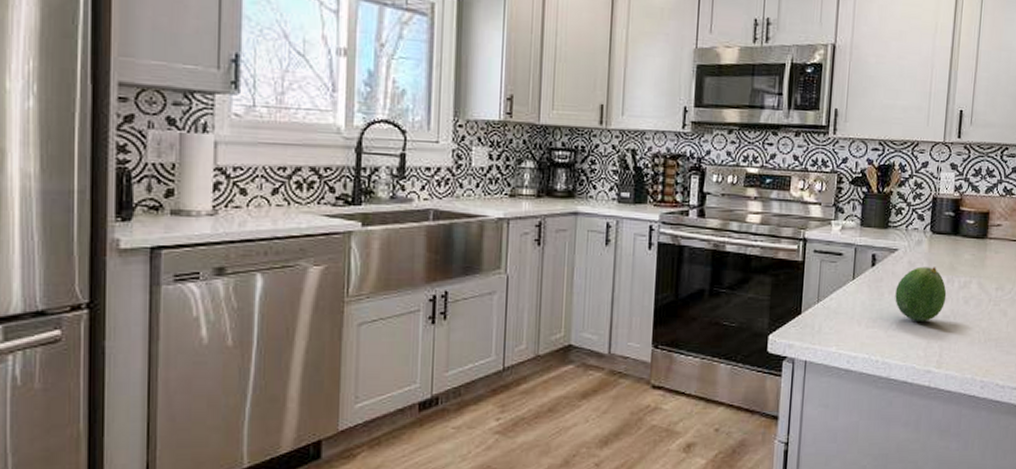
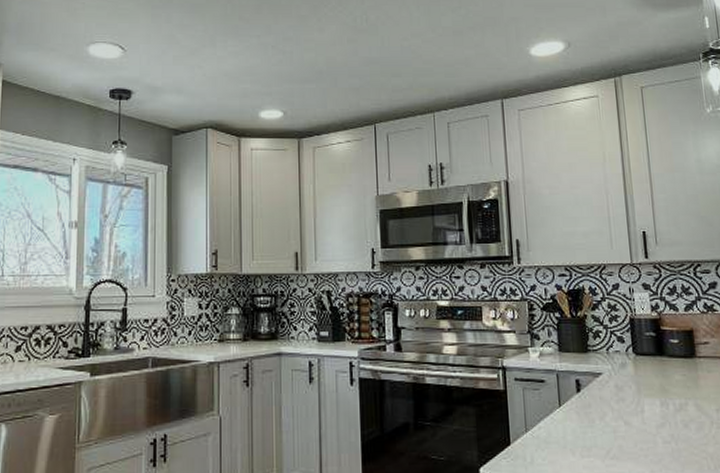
fruit: present [895,266,947,321] -> none [606,390,663,448]

